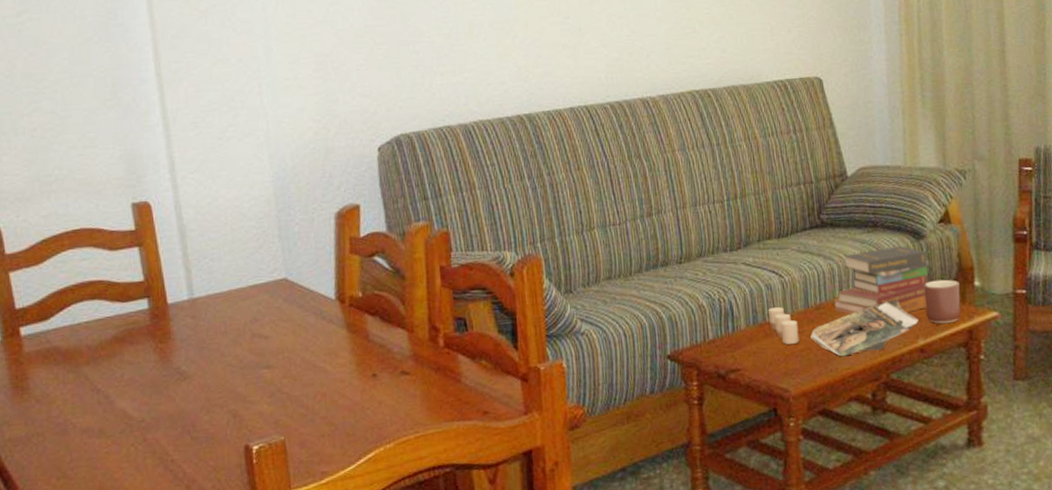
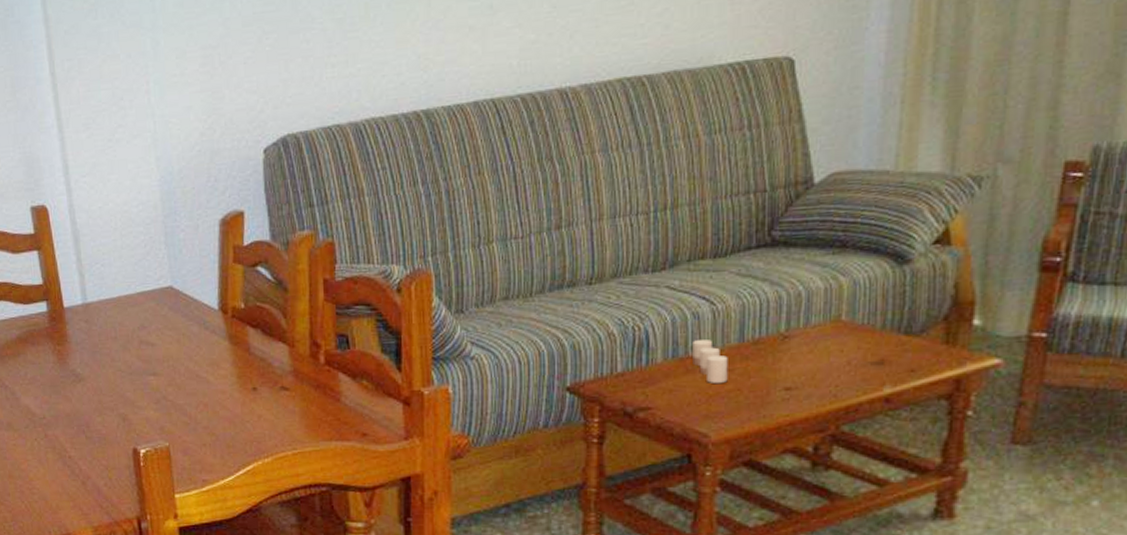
magazine: present [810,299,920,357] -> none [742,337,889,402]
books: present [833,245,930,316] -> none [775,271,914,354]
mug: present [923,279,962,324] -> none [898,315,953,370]

